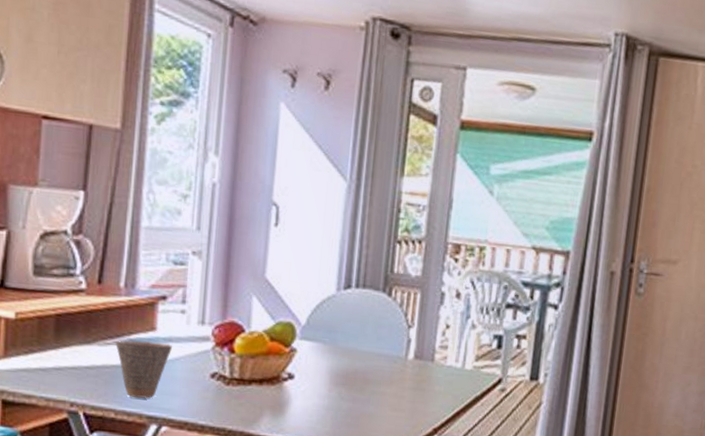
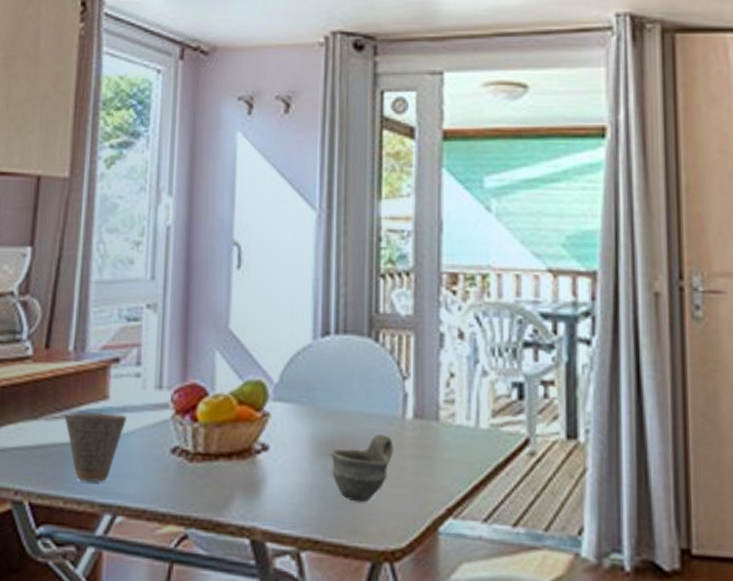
cup: none [345,369,396,422] -> present [331,433,394,503]

